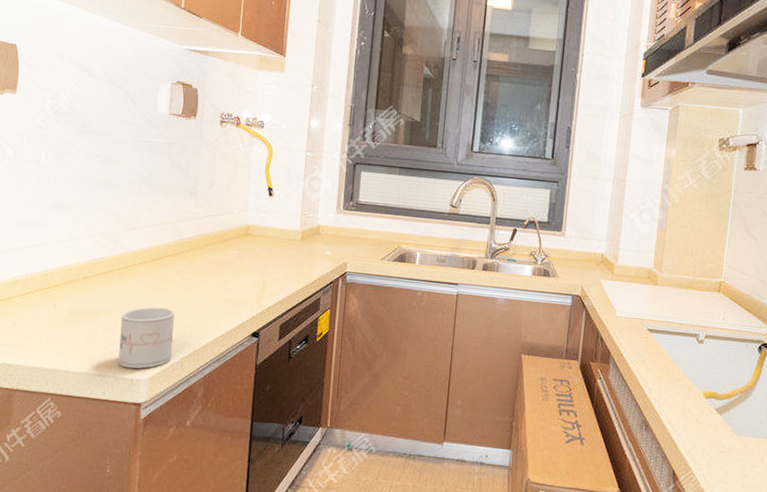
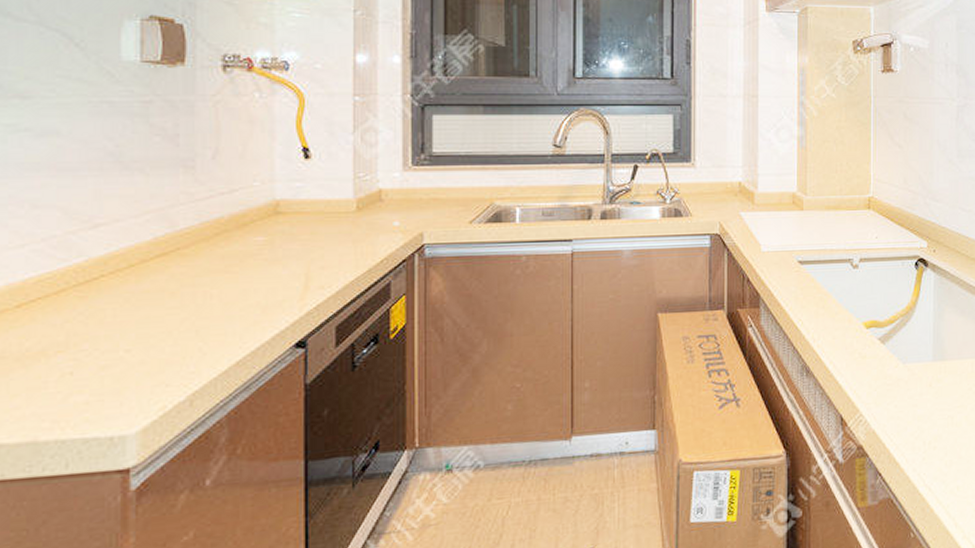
mug: present [118,307,175,369] -> none [87,328,175,424]

